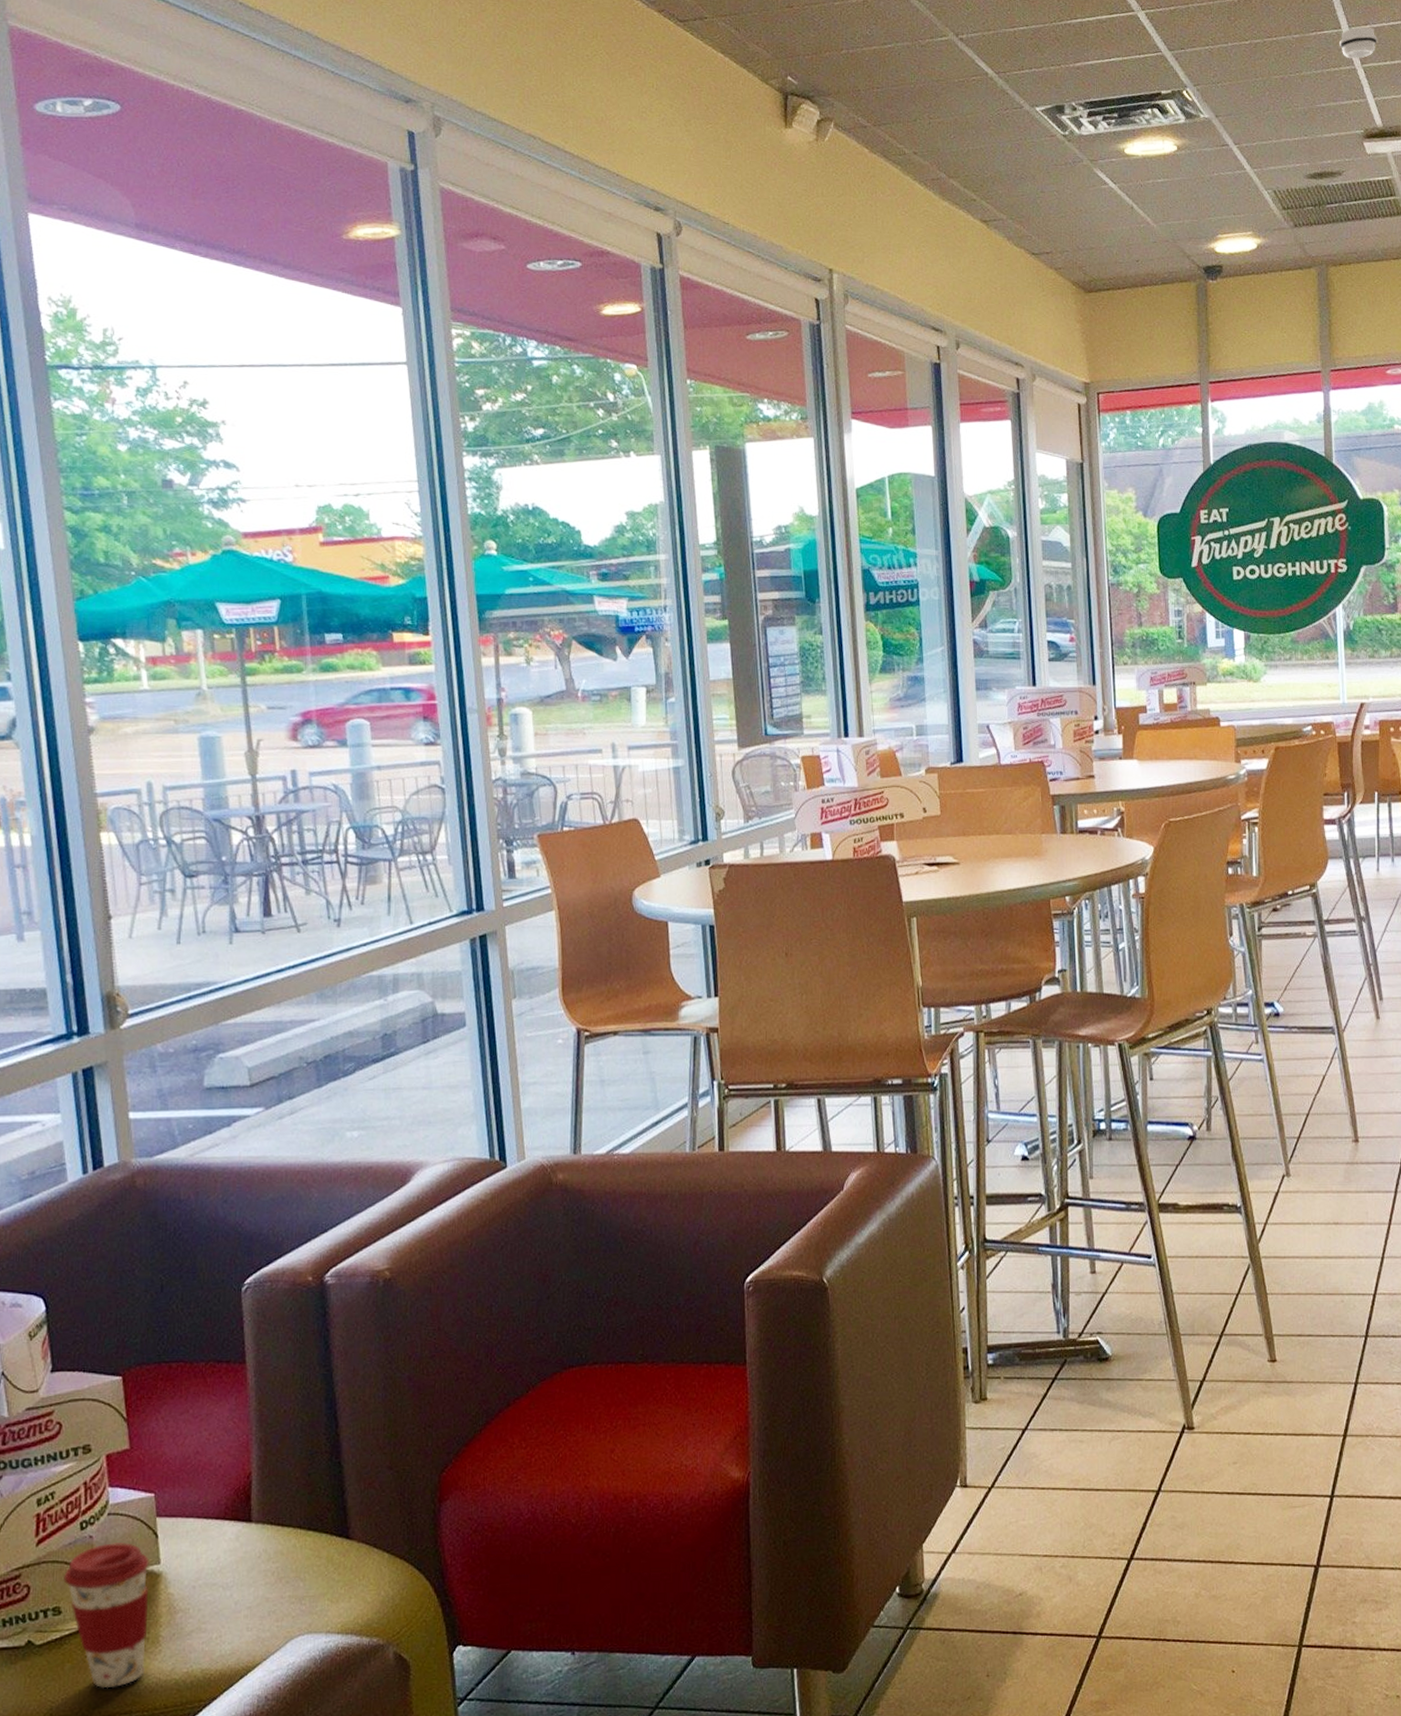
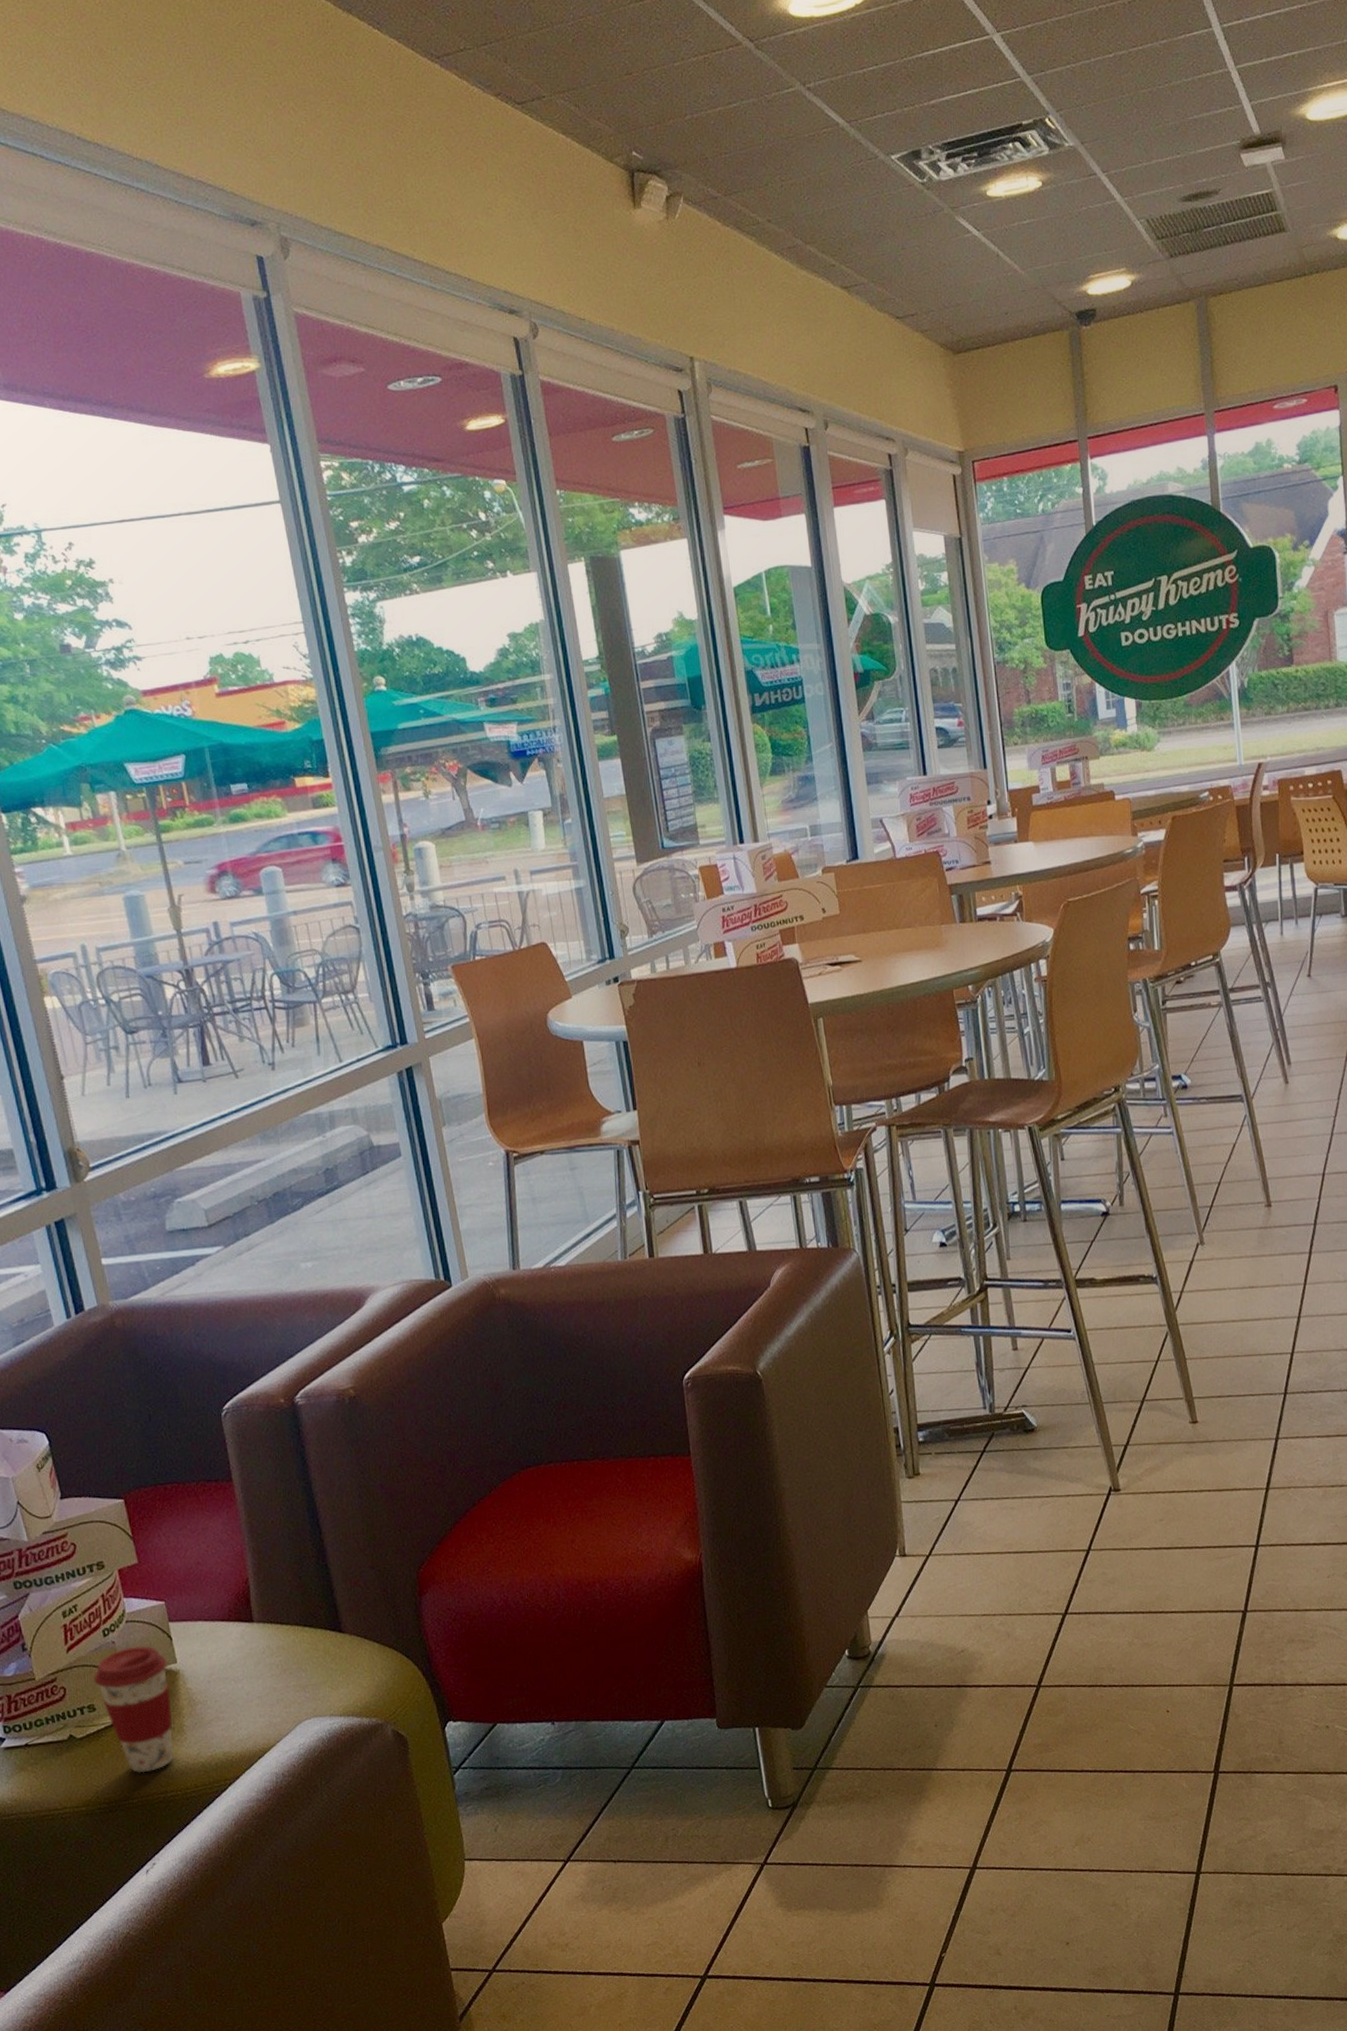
smoke detector: present [1340,26,1377,59] -> none [1211,21,1252,61]

